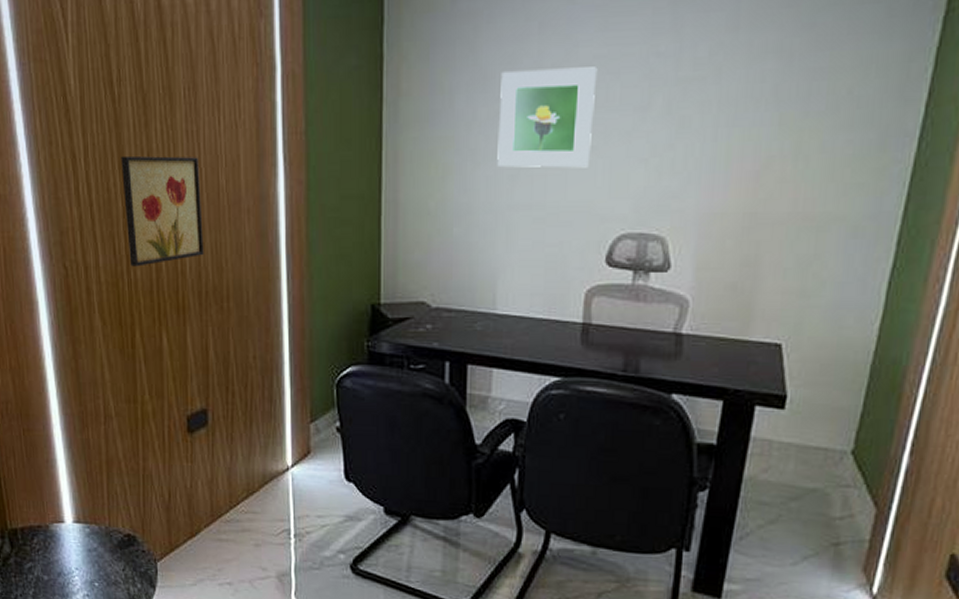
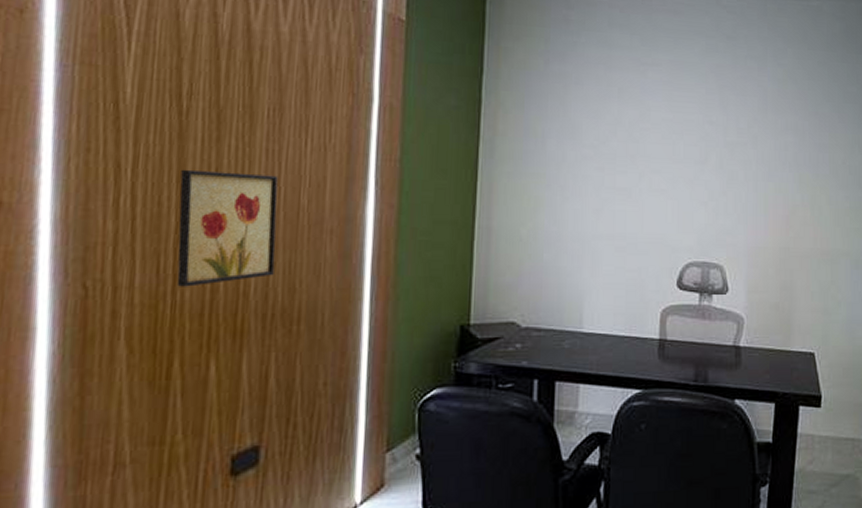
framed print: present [497,67,598,168] -> none [584,124,666,207]

